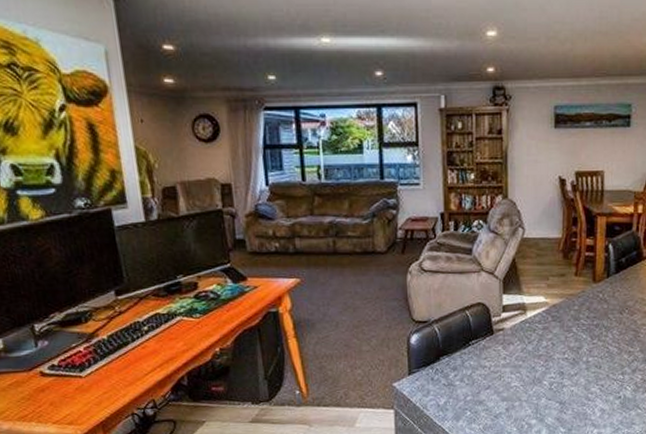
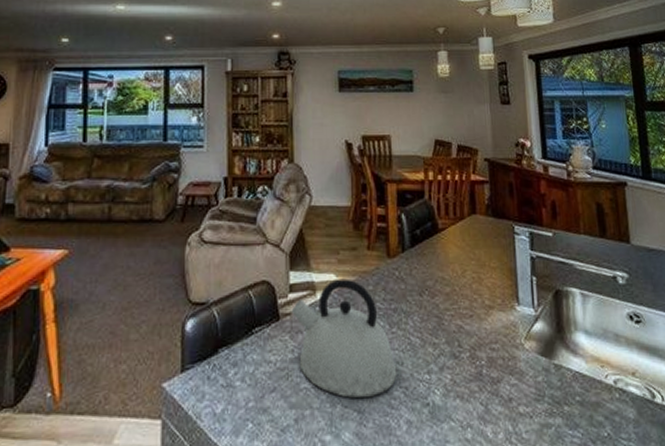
kettle: none [504,300,595,393] -> present [291,278,397,398]

